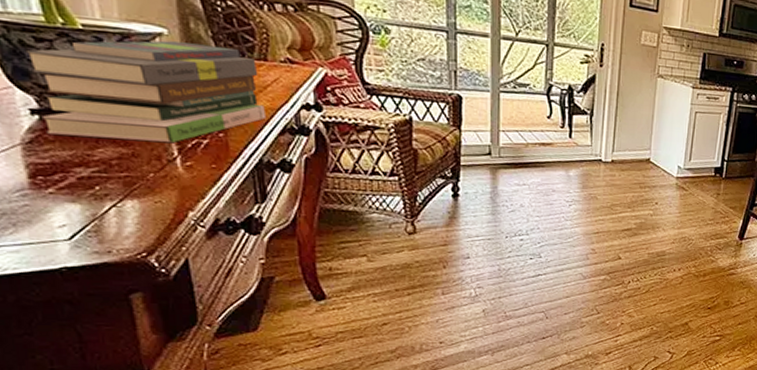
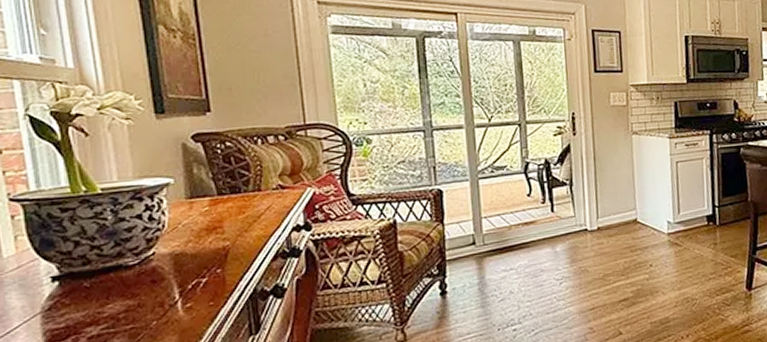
books: present [25,40,267,143] -> none [52,184,261,298]

